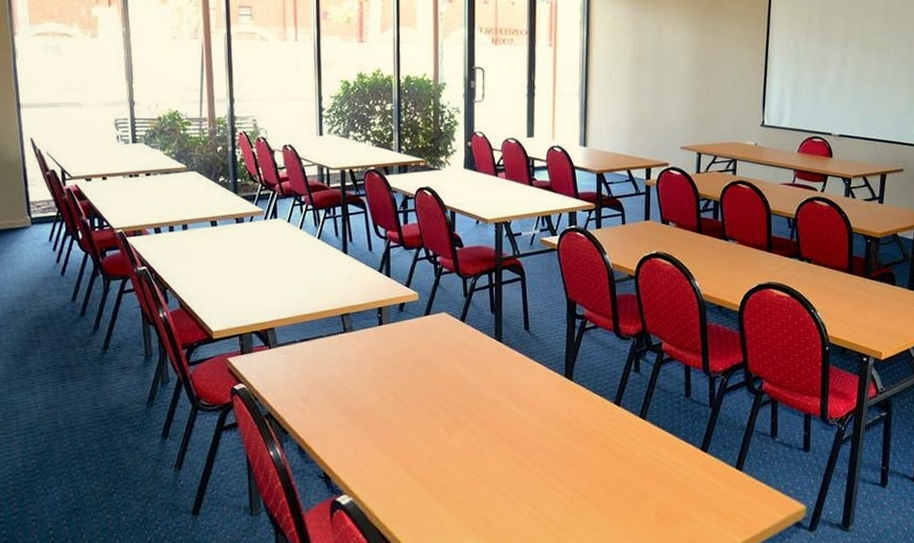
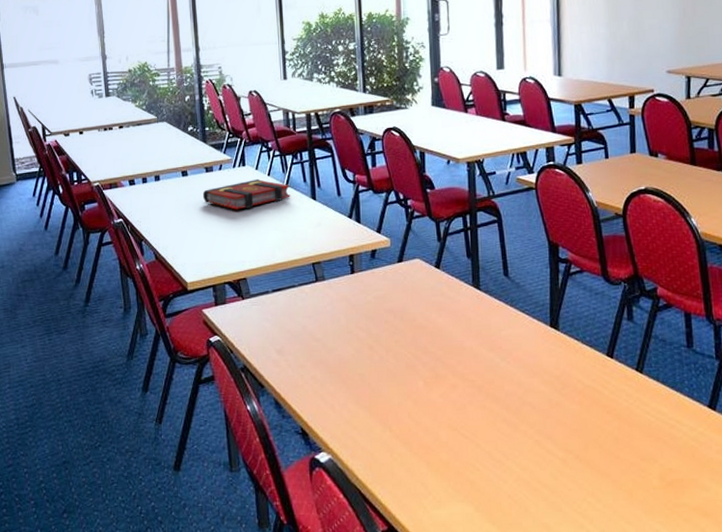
book: none [232,232,322,261] -> present [202,179,290,210]

